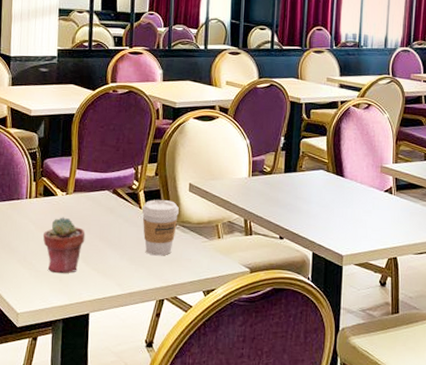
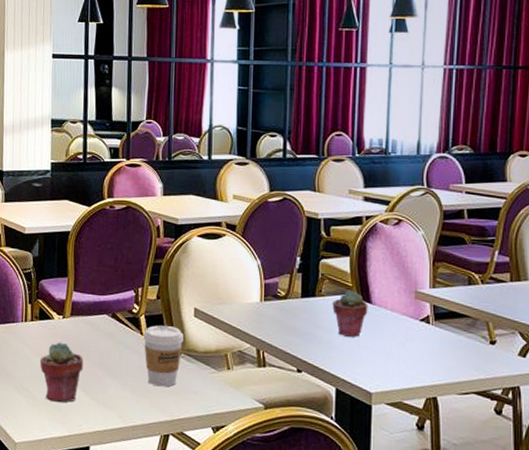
potted succulent: none [311,166,341,207] -> present [332,291,368,337]

